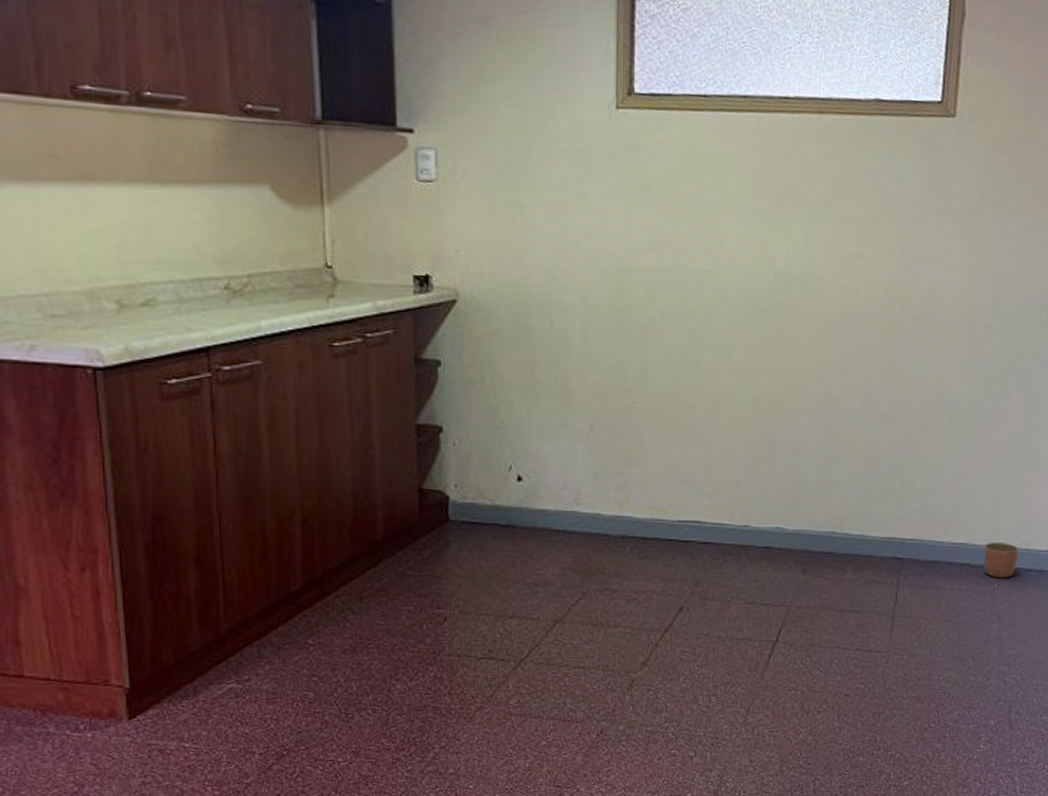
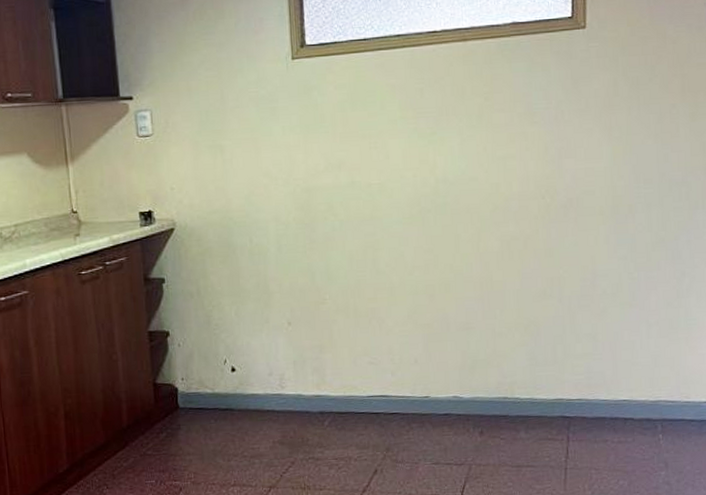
planter: present [983,543,1019,578] -> none [646,397,680,430]

